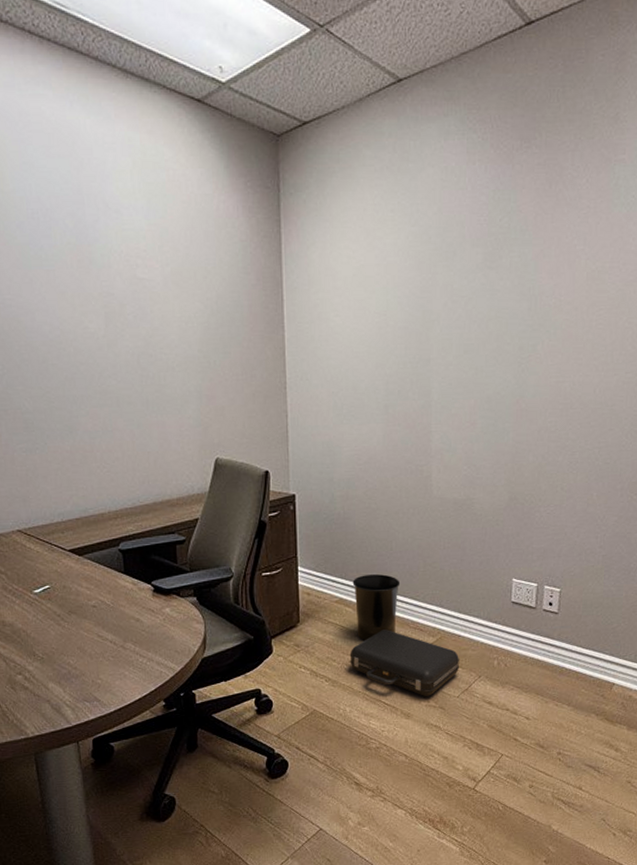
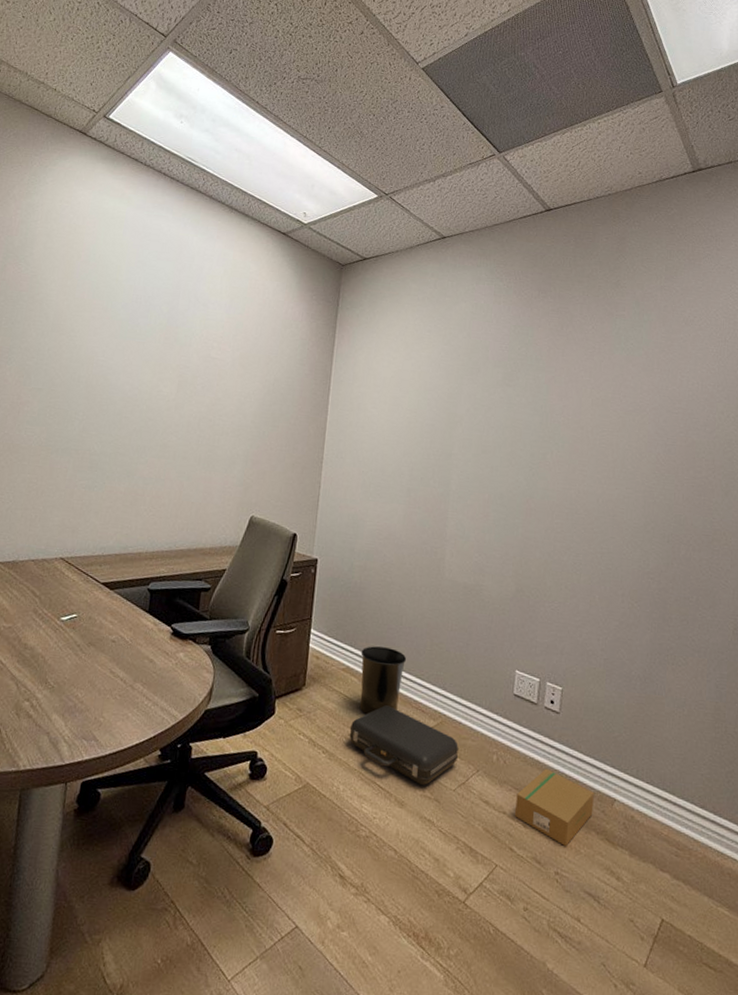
box: none [518,665,594,731] -> present [515,768,594,847]

